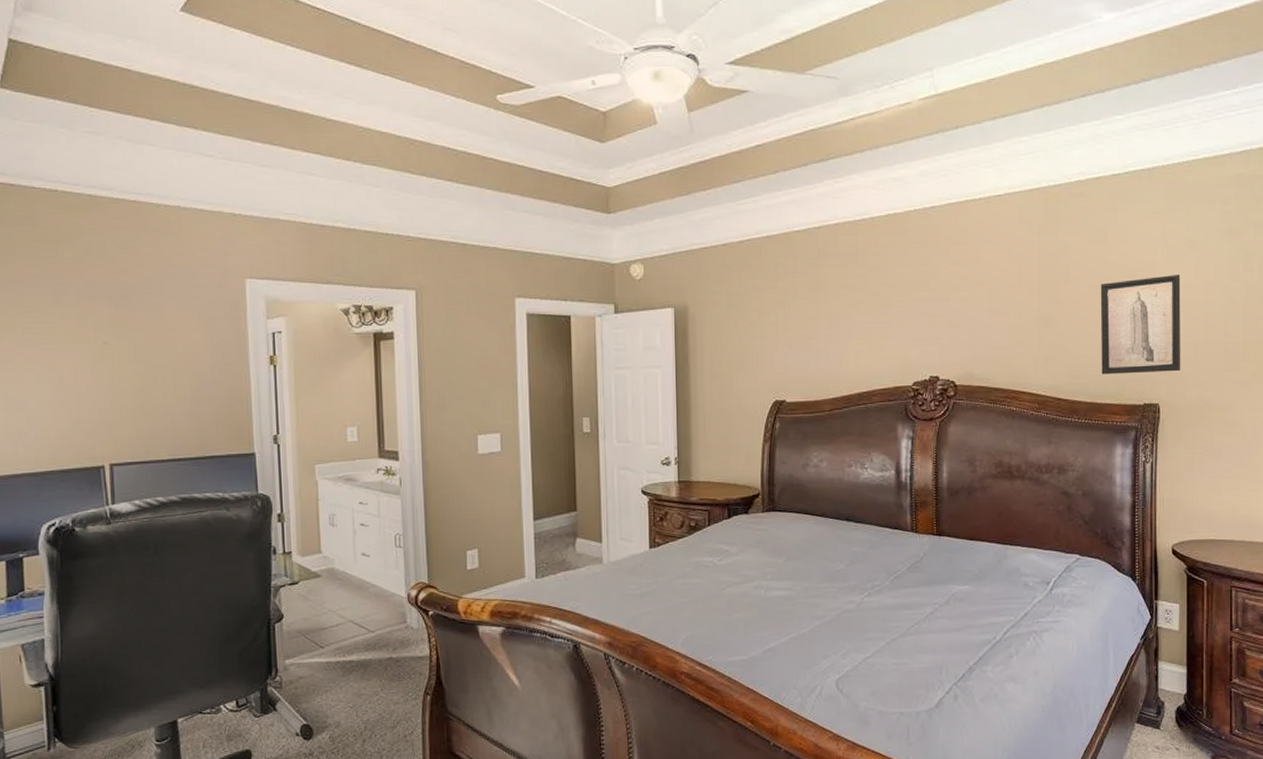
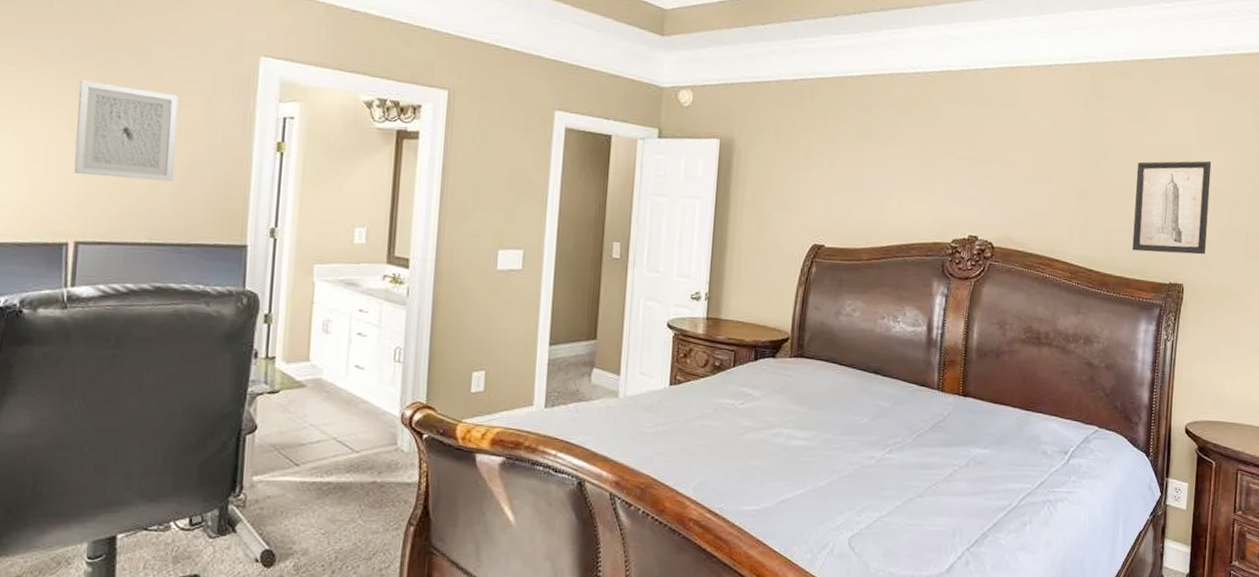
wall art: none [96,318,186,404] -> present [74,80,179,182]

